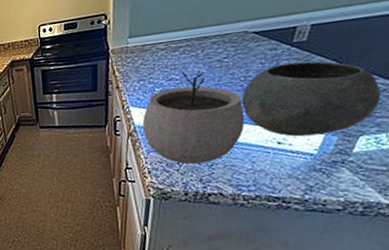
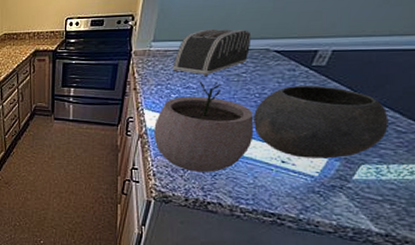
toaster: none [152,15,228,66] -> present [172,28,251,76]

